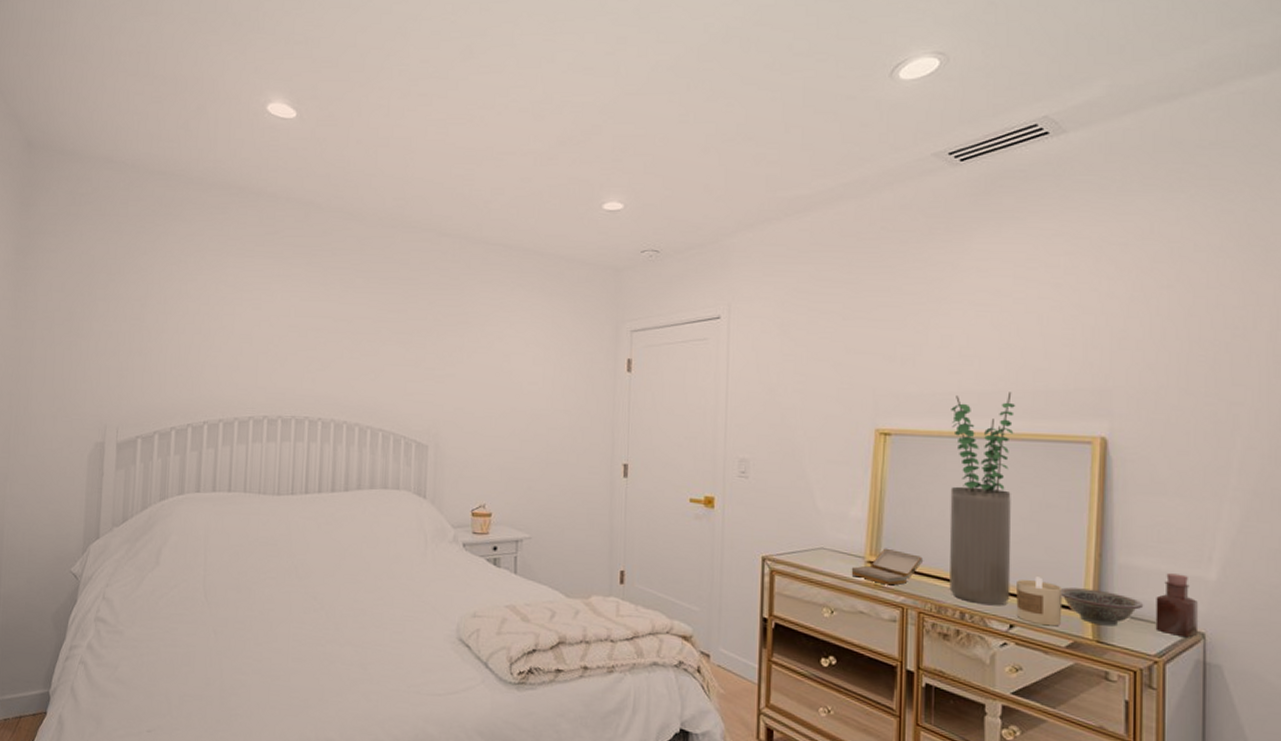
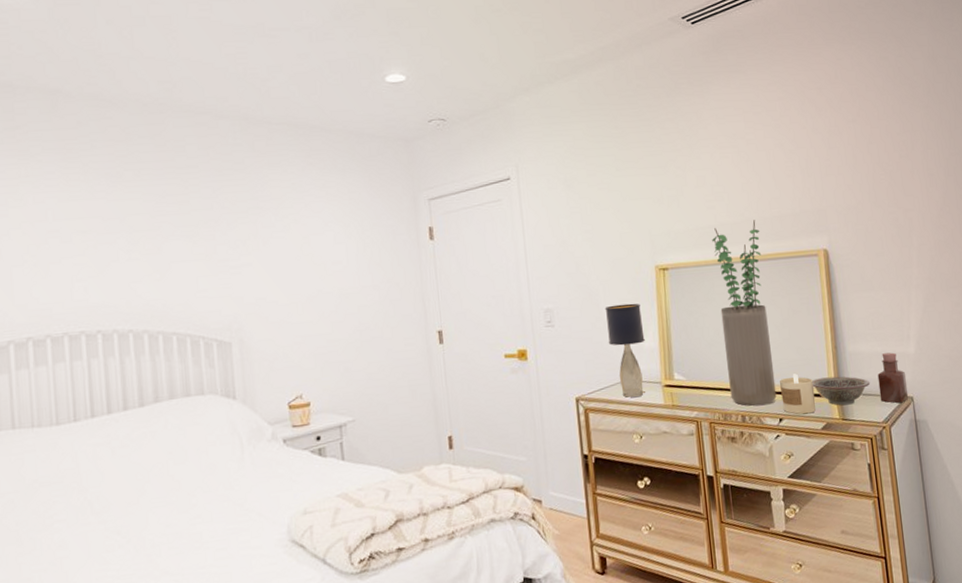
table lamp: none [807,465,852,569] -> present [605,303,645,398]
jewelry box: present [851,548,924,586] -> none [652,370,708,404]

